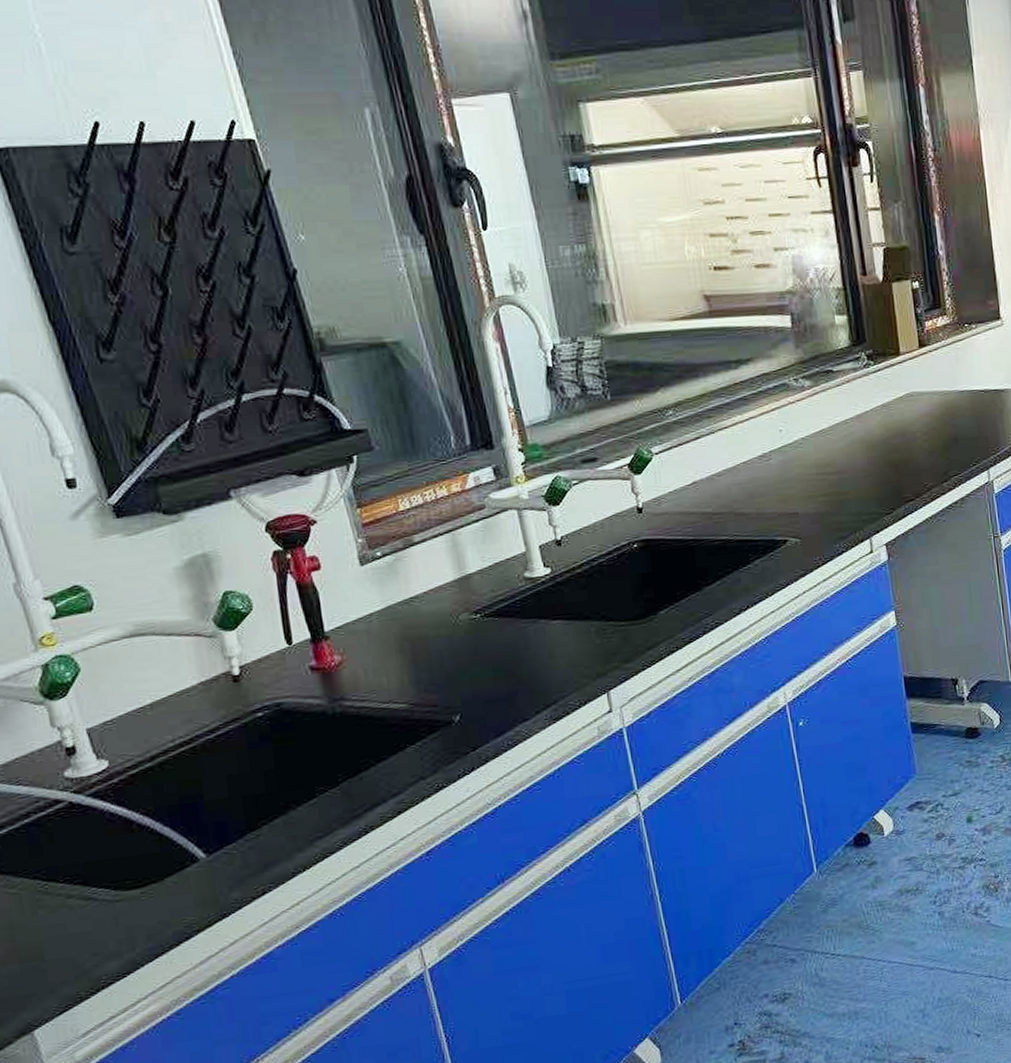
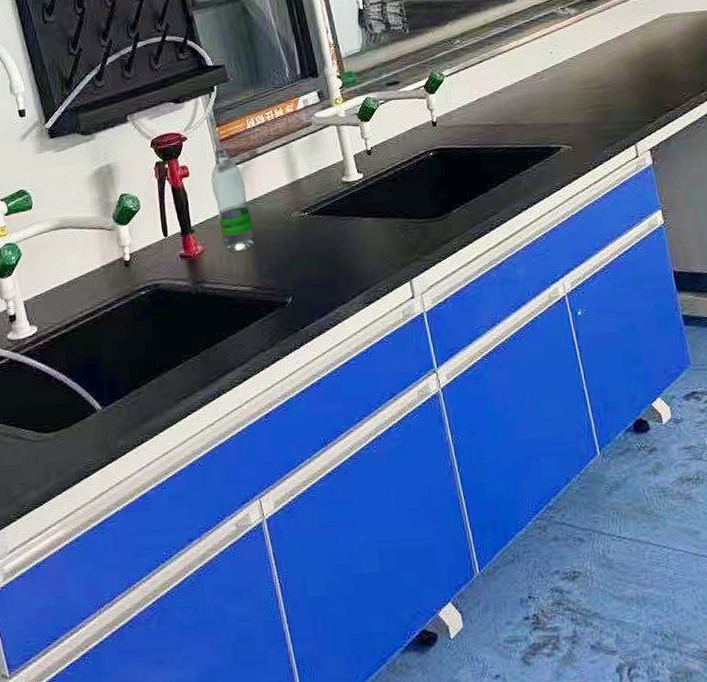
bottle: none [351,534,411,663] -> present [211,148,255,253]

